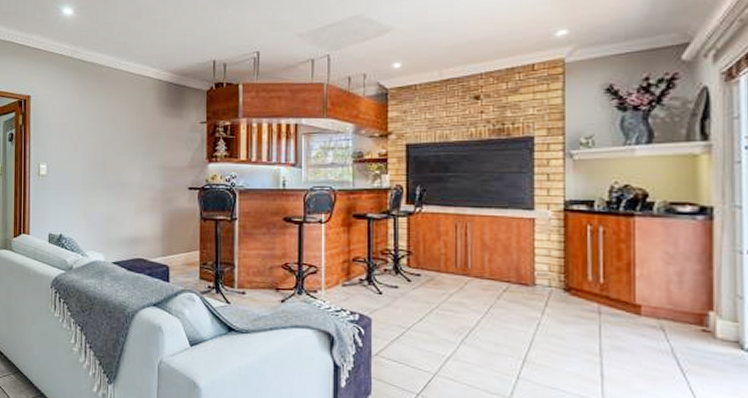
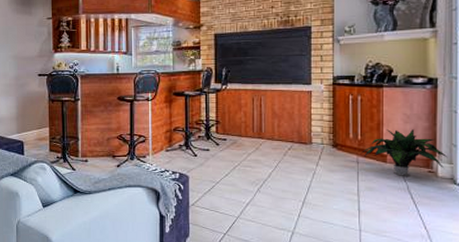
potted plant: none [605,272,731,335] -> present [361,129,448,176]

